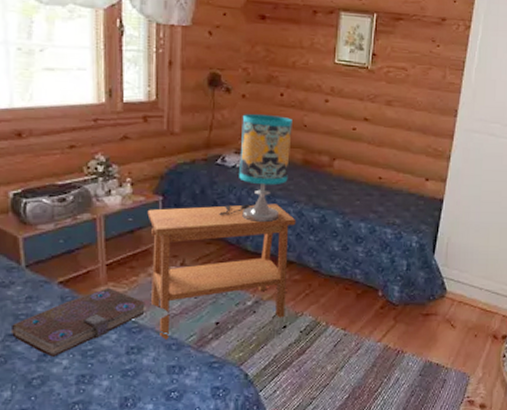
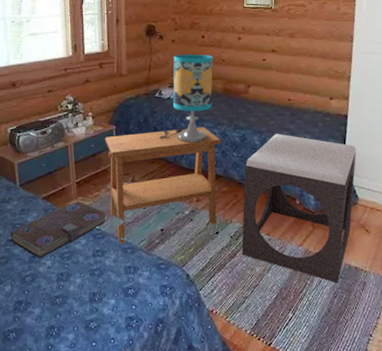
footstool: none [312,215,449,381] -> present [241,133,356,284]

